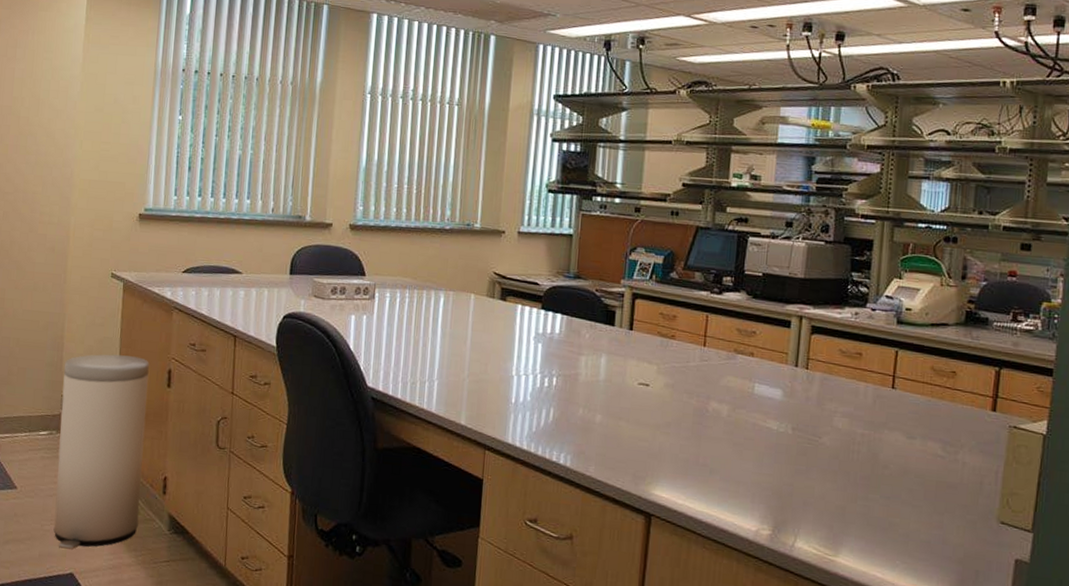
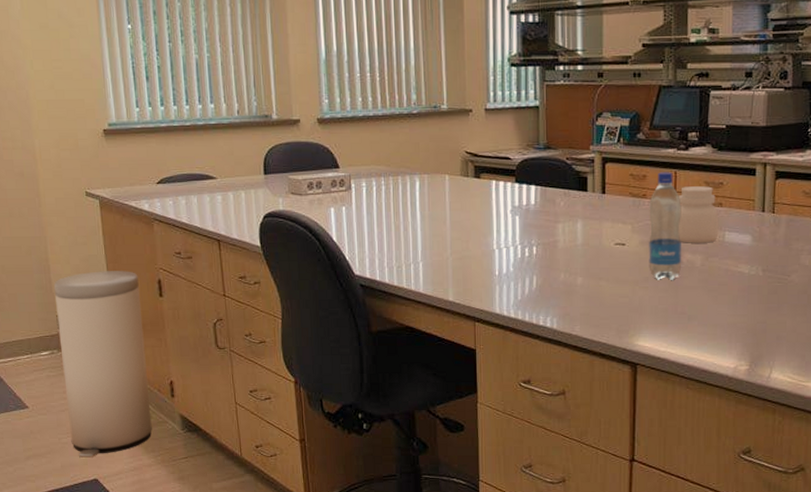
bottle: none [672,314,711,428] -> present [649,172,682,280]
jar: none [706,331,750,394] -> present [679,186,719,243]

